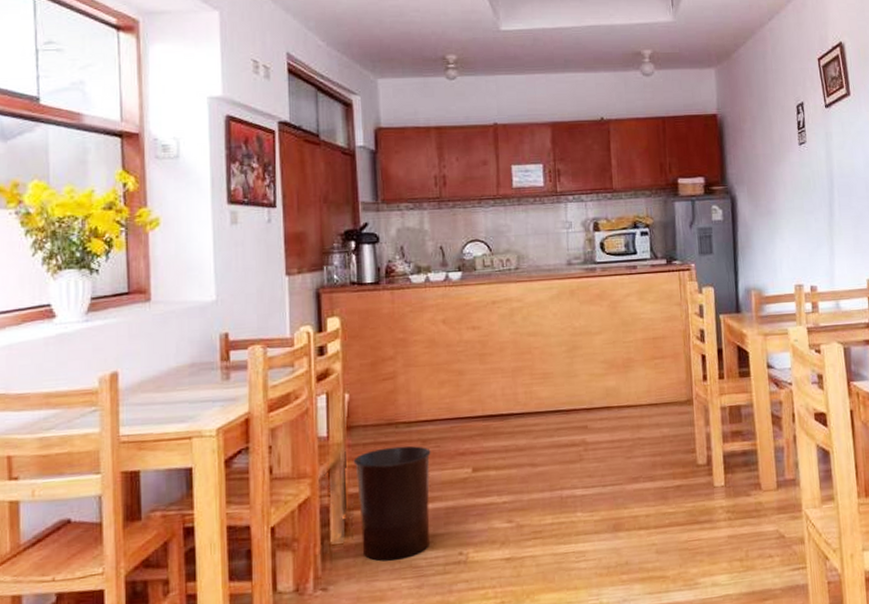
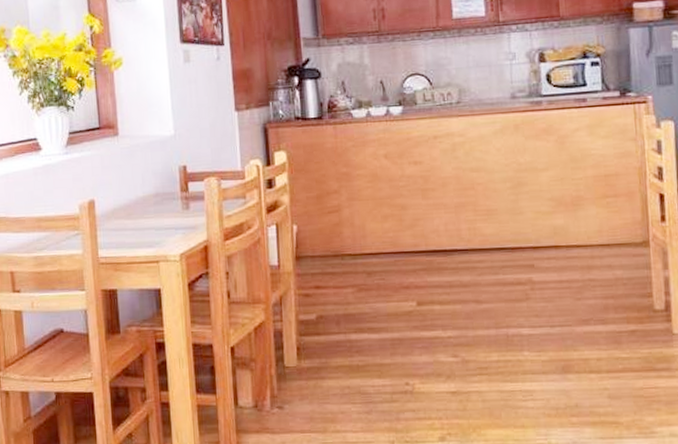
waste bin: present [353,445,431,561] -> none [303,277,377,386]

